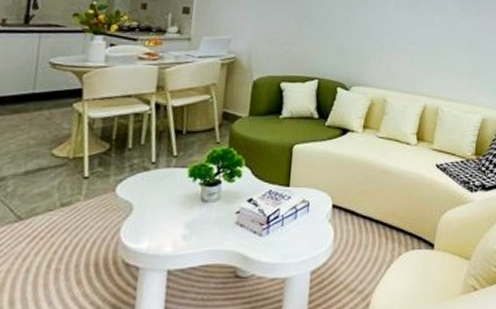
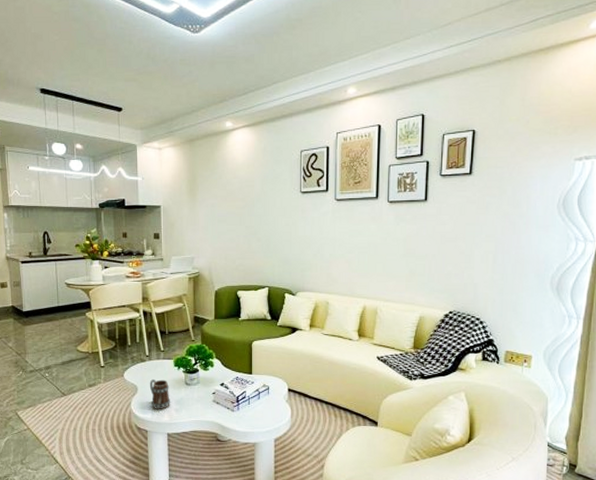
mug: none [150,195,179,236] -> present [149,379,170,409]

